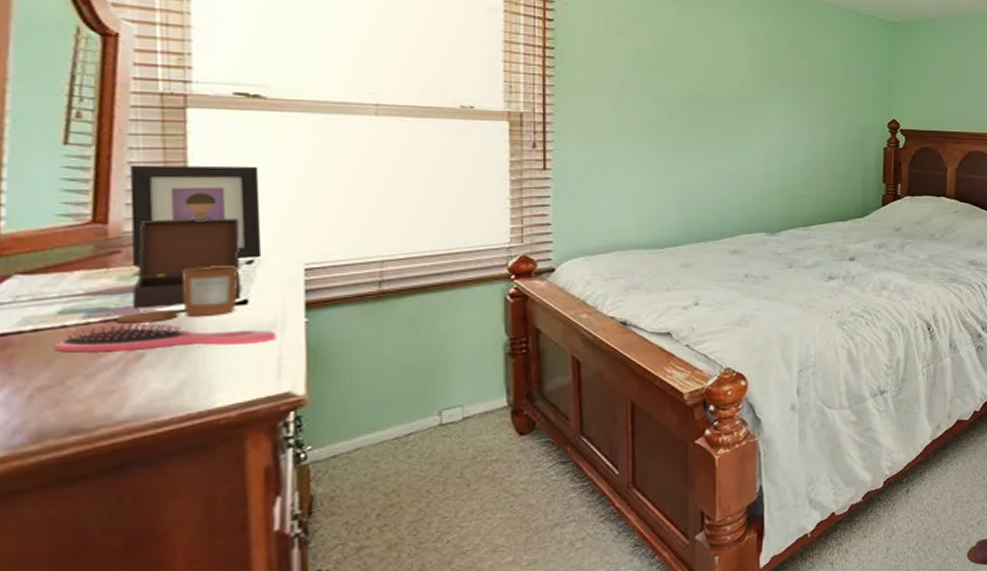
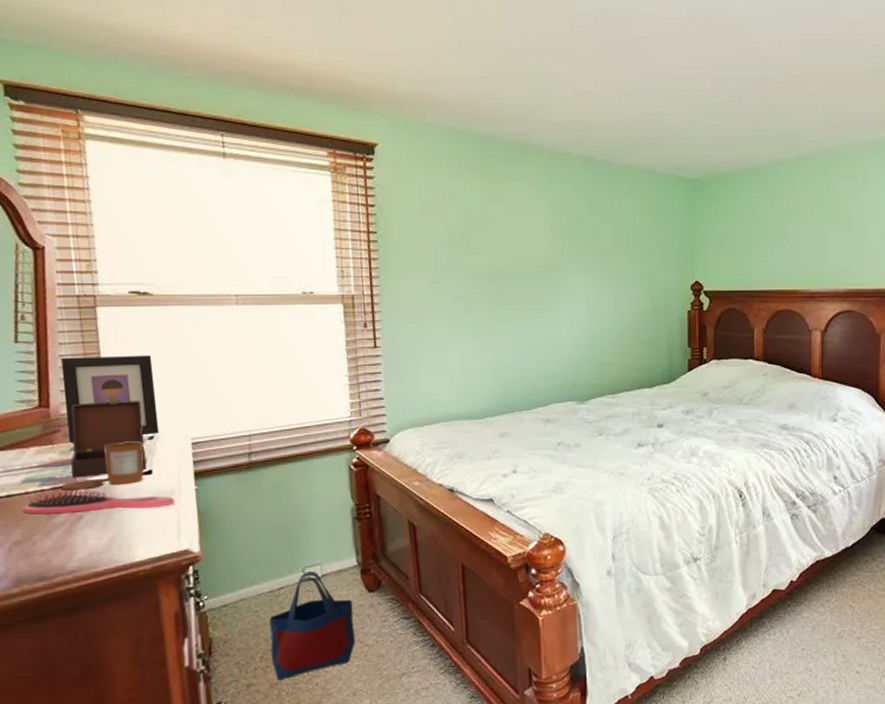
tote bag: none [391,414,499,540] -> present [269,572,355,680]

